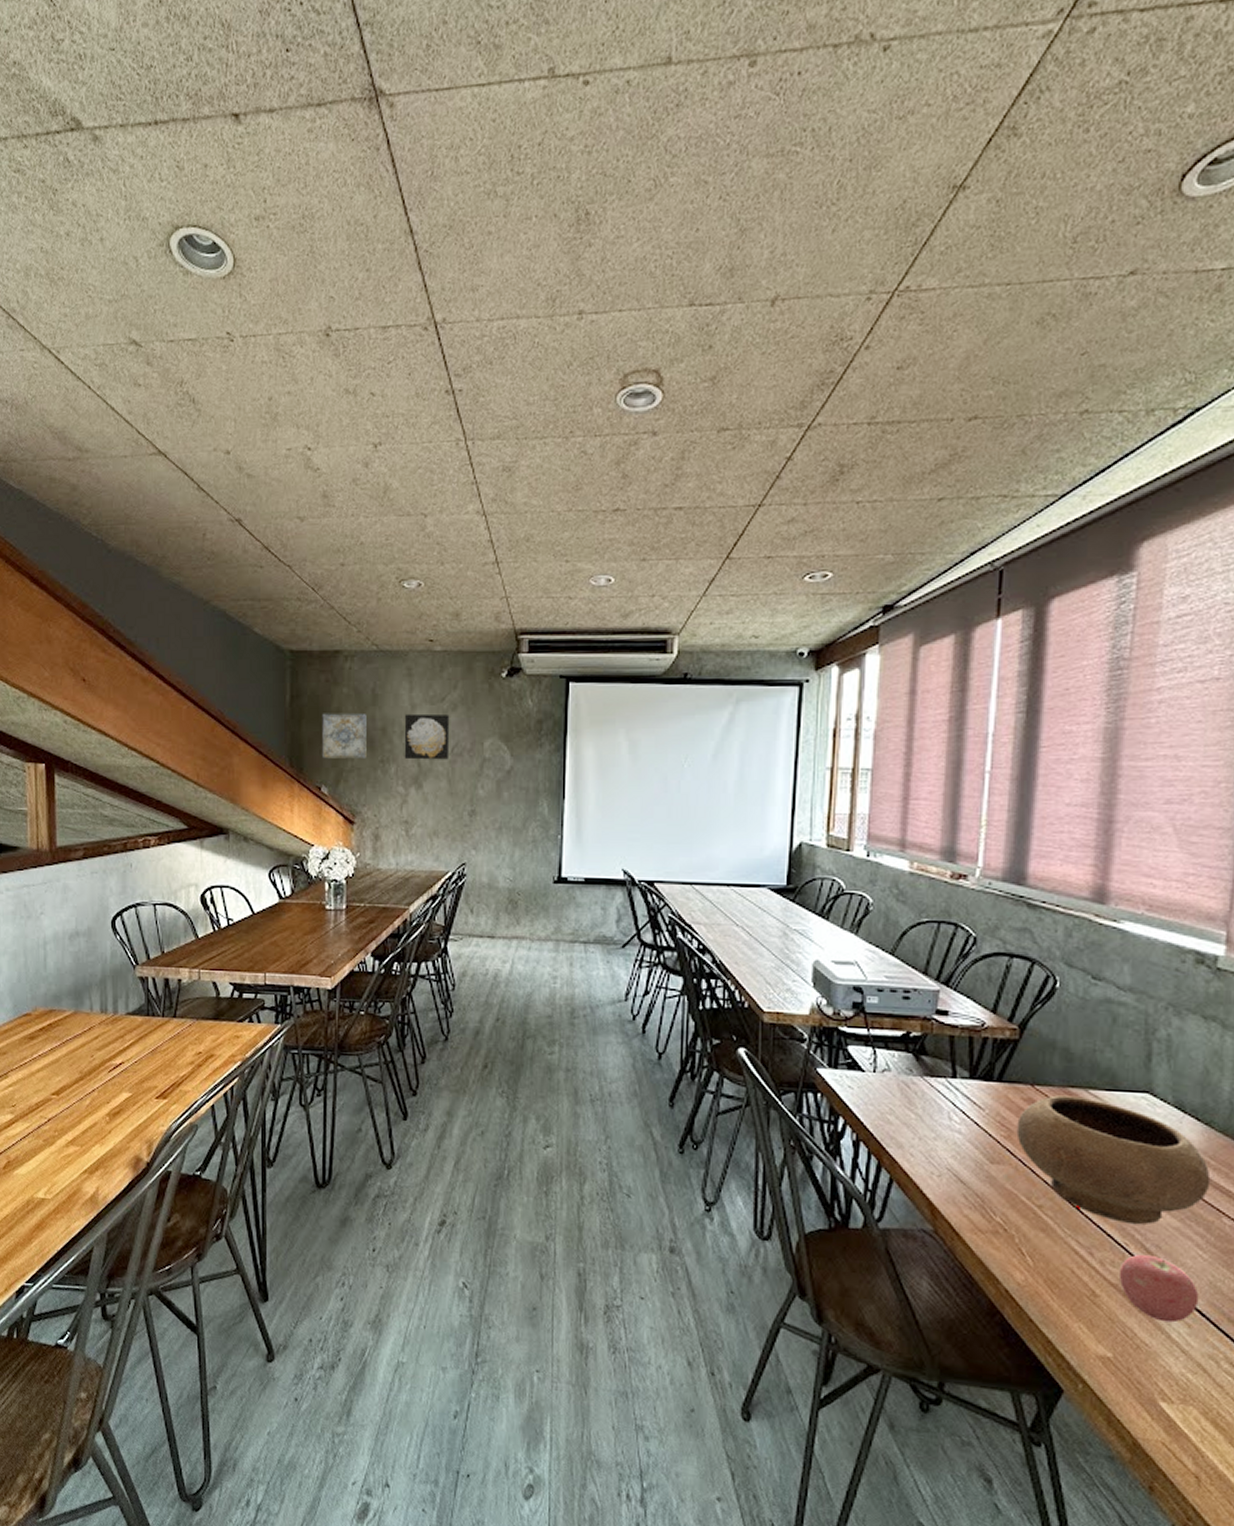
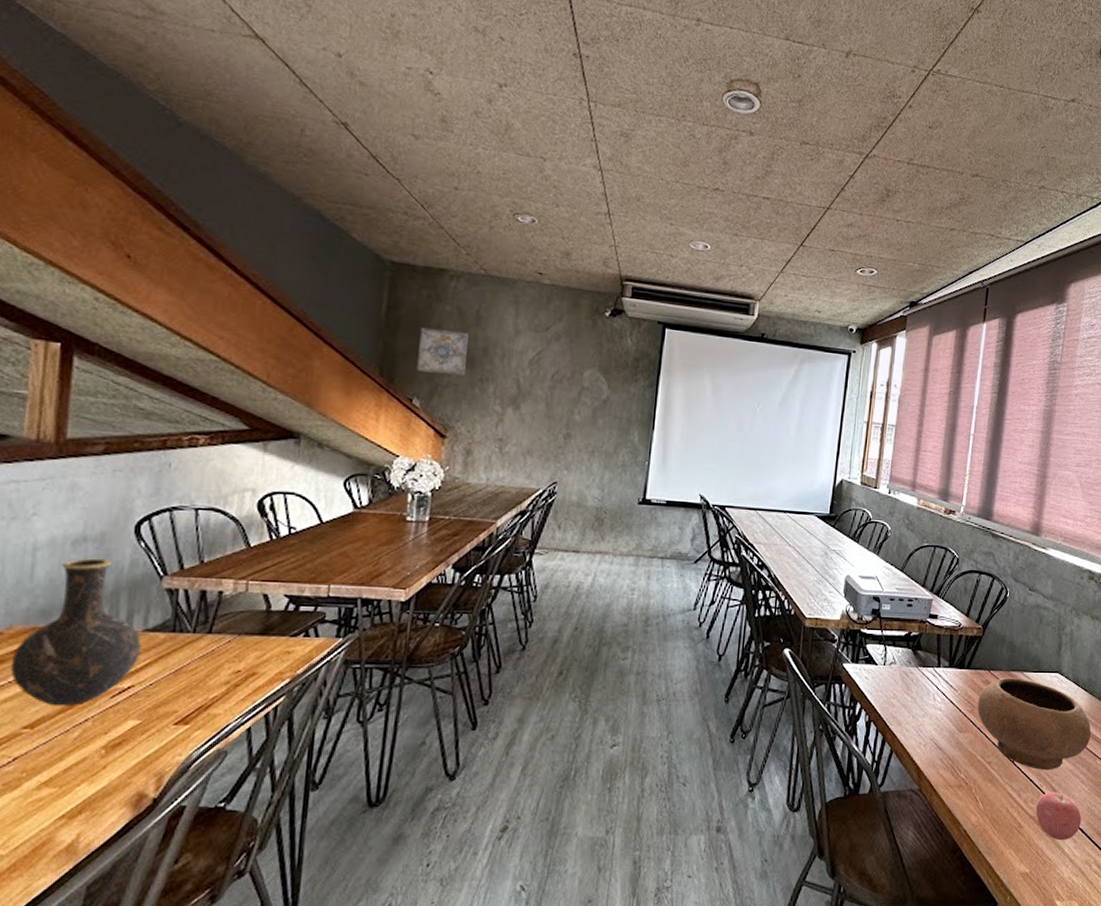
vase: none [39,950,125,1078] -> present [10,558,141,706]
wall art: present [404,713,450,760] -> none [504,338,553,385]

